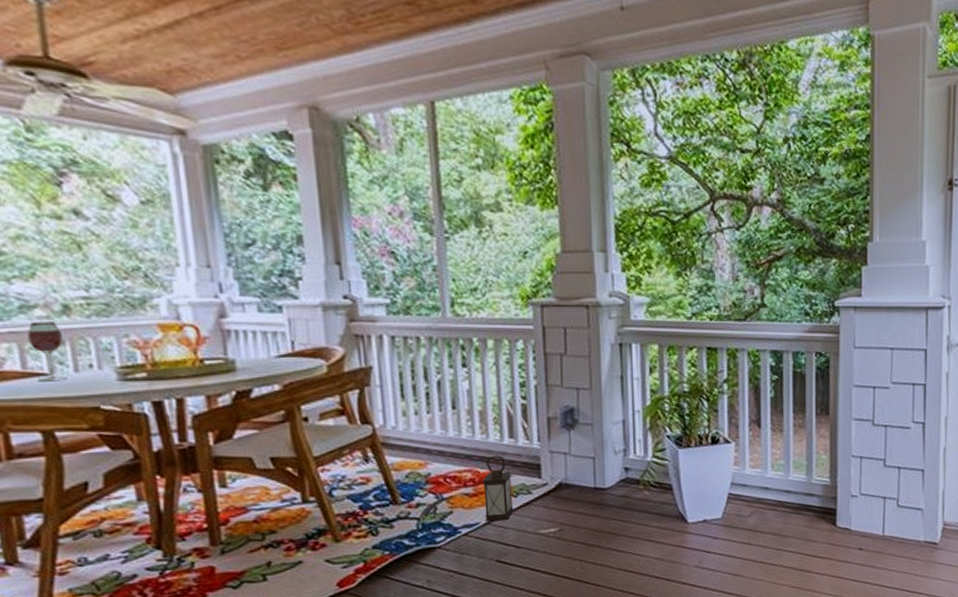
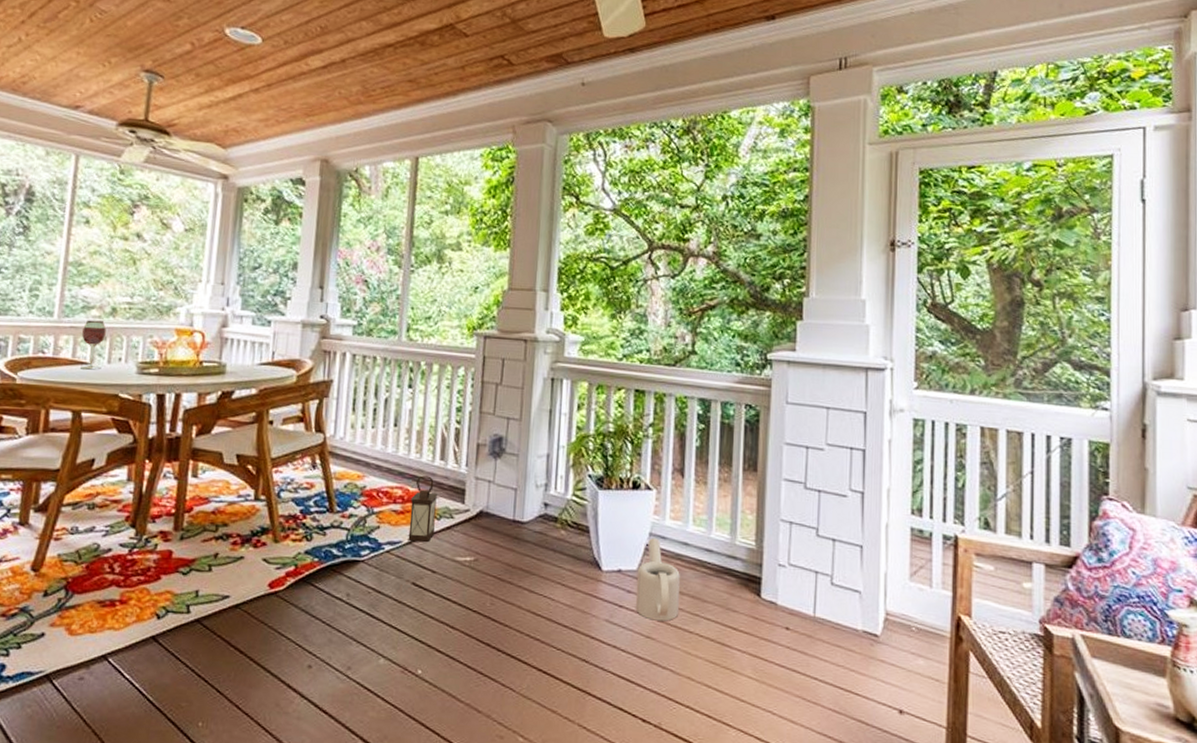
watering can: none [722,487,764,560] -> present [635,538,680,621]

